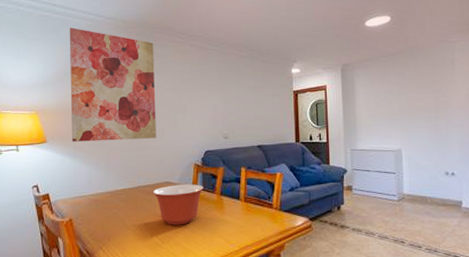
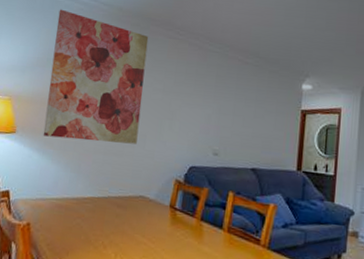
mixing bowl: present [152,184,204,225] -> none [123,200,183,249]

